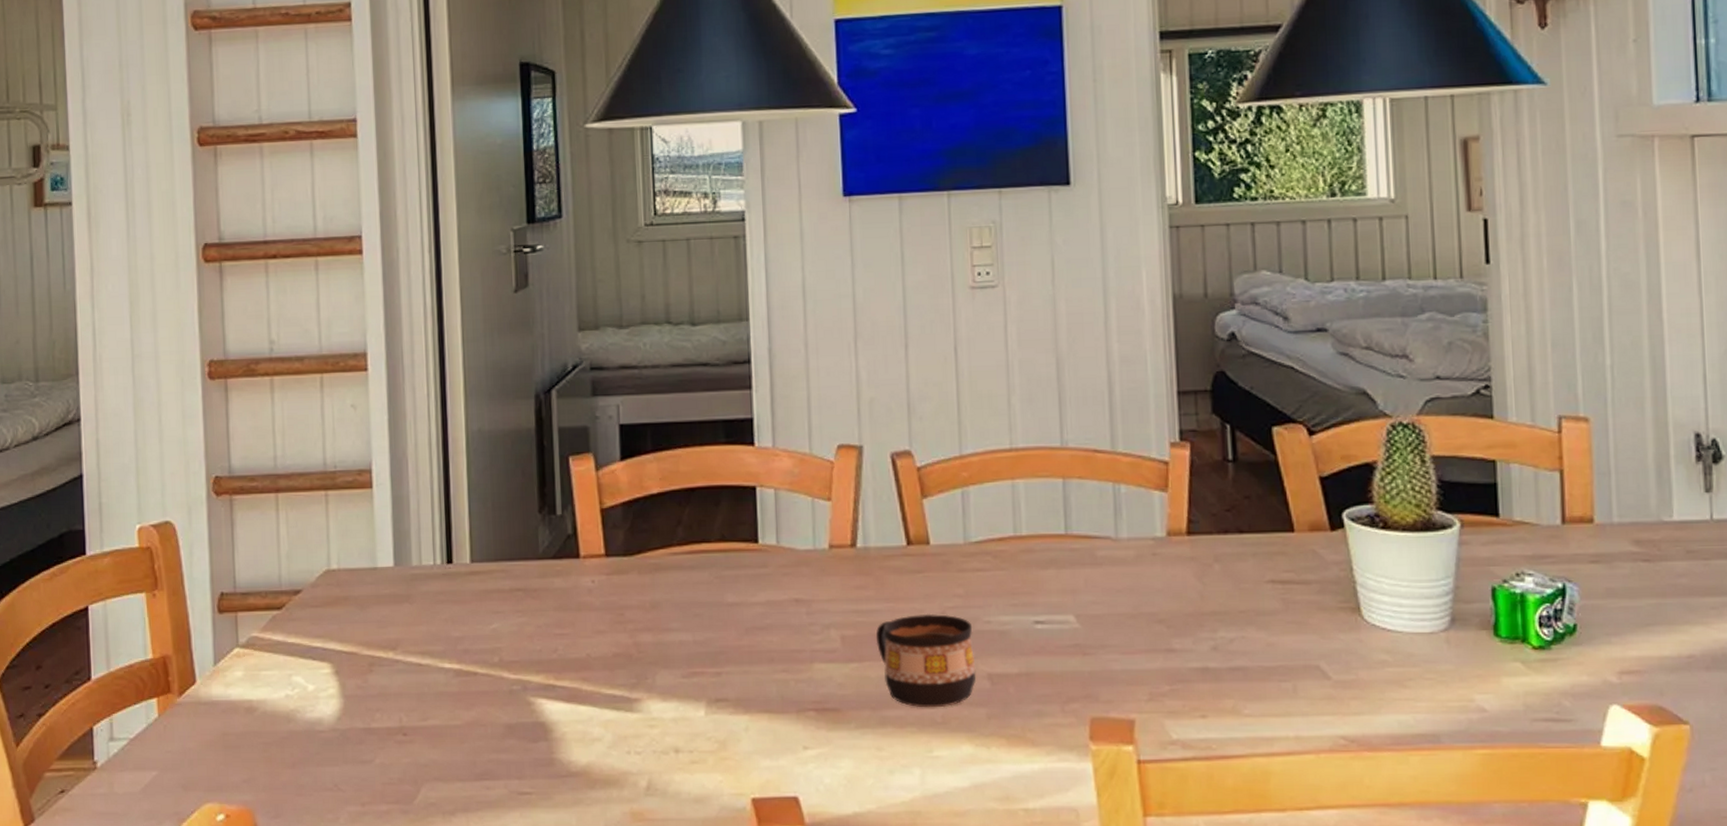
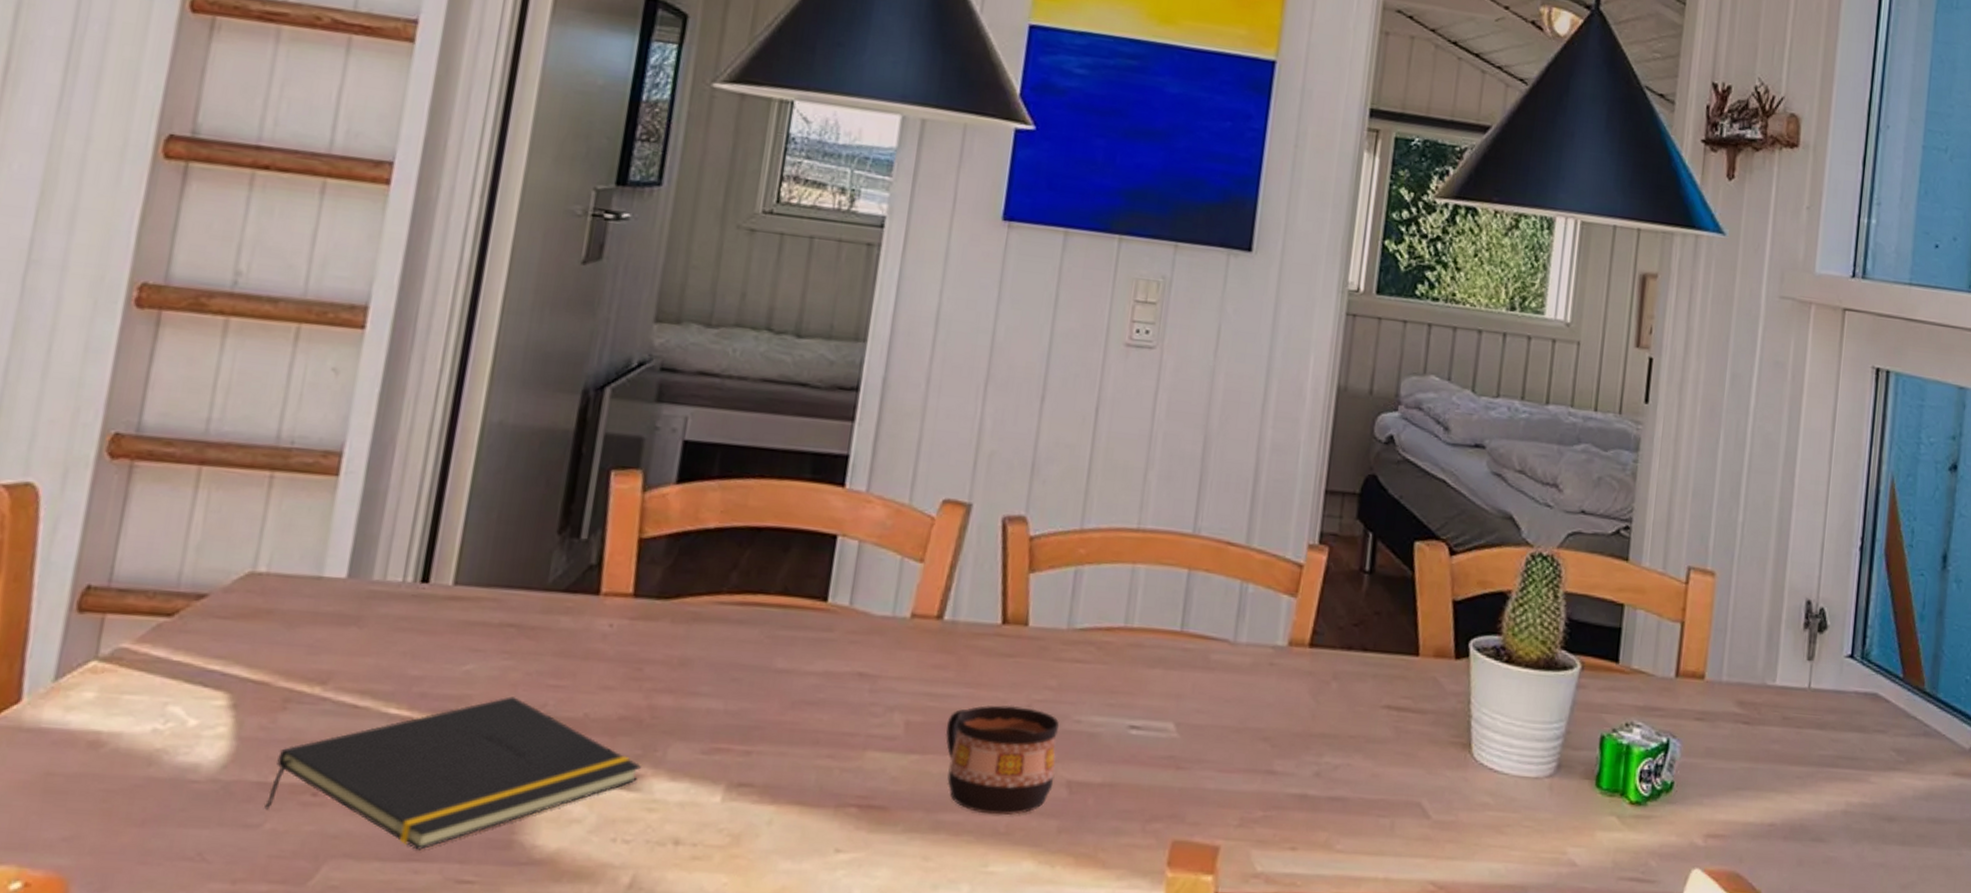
notepad: none [372,646,638,771] -> present [264,696,641,850]

